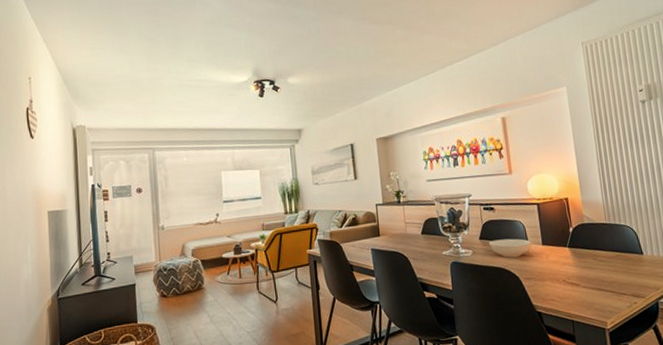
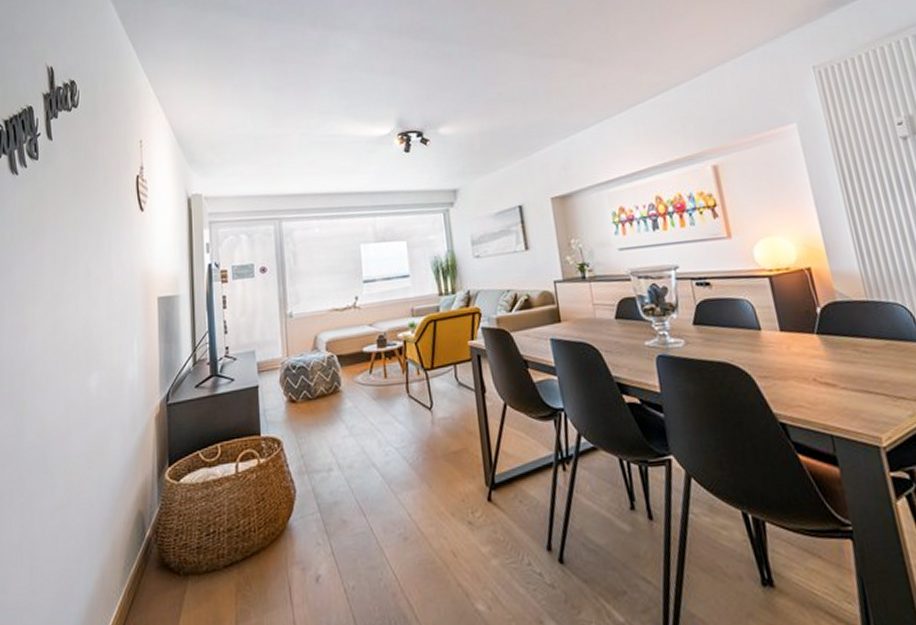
bowl: present [488,238,531,258] -> none [705,323,765,349]

